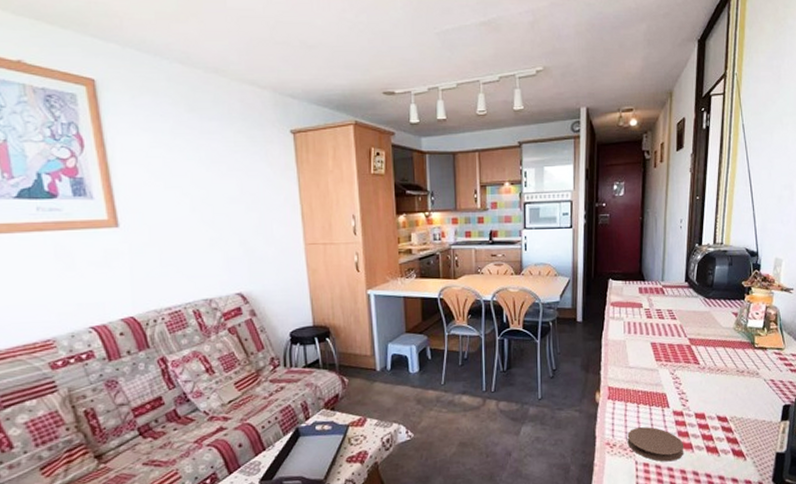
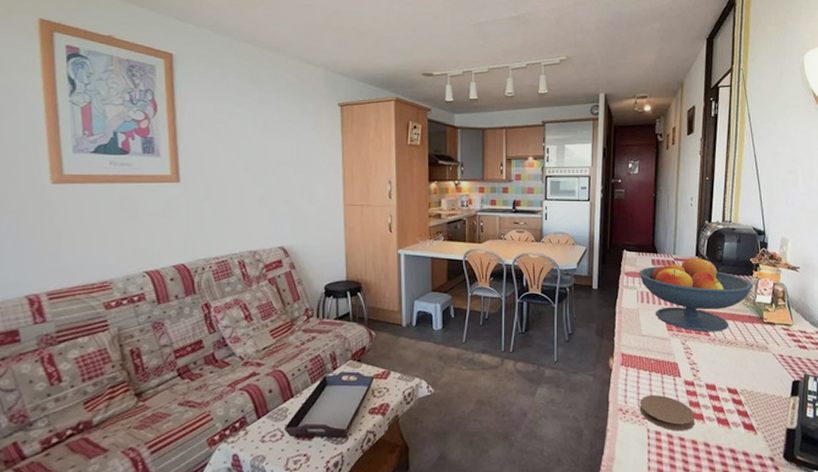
fruit bowl: none [625,282,745,361] -> present [639,257,753,332]

